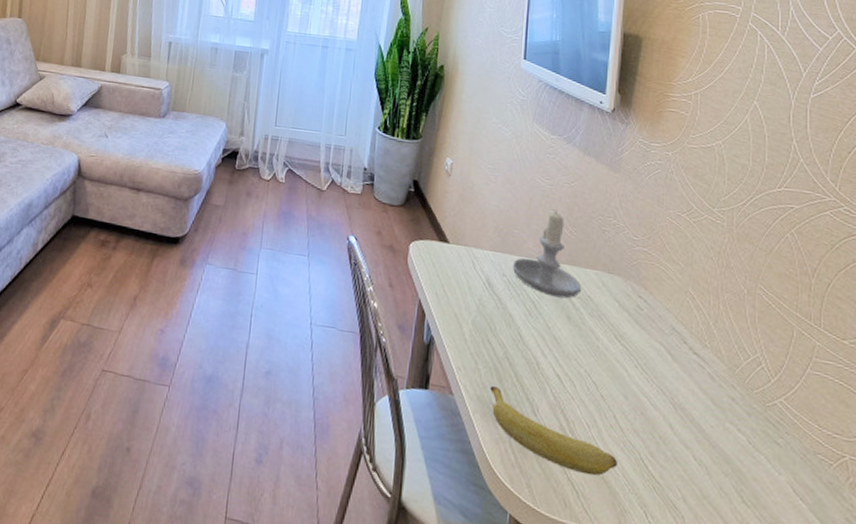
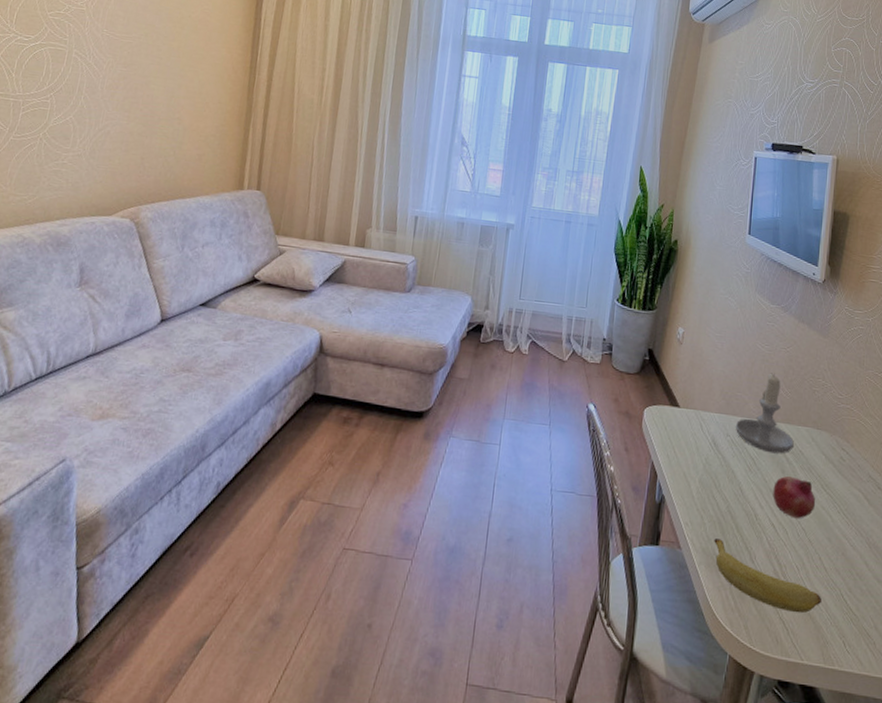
fruit: none [557,323,609,372] -> present [773,476,816,519]

